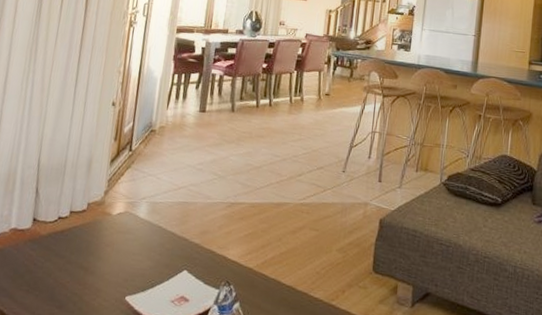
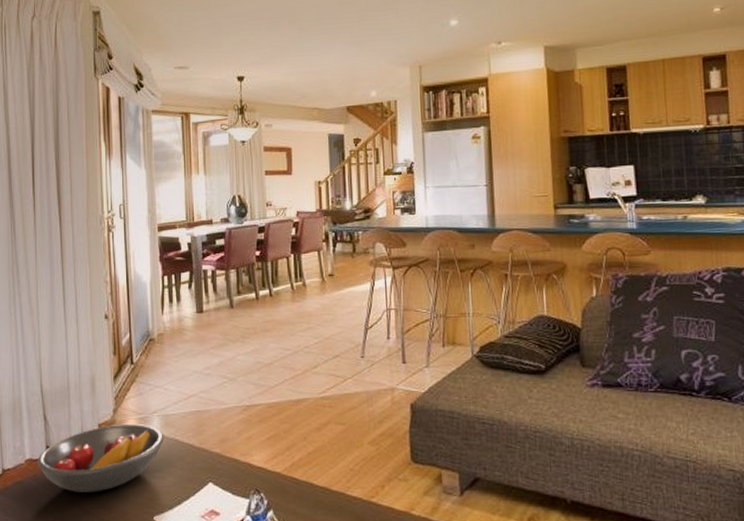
fruit bowl: none [21,205,149,268] -> present [37,423,164,492]

